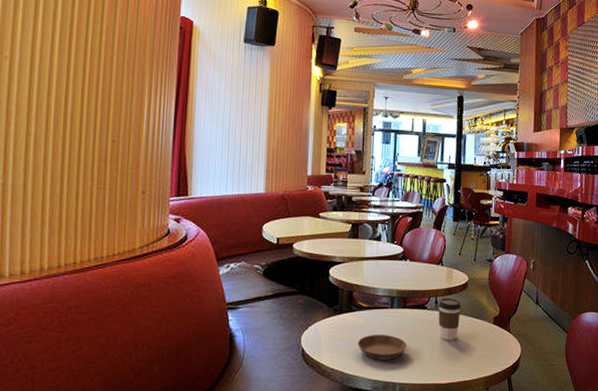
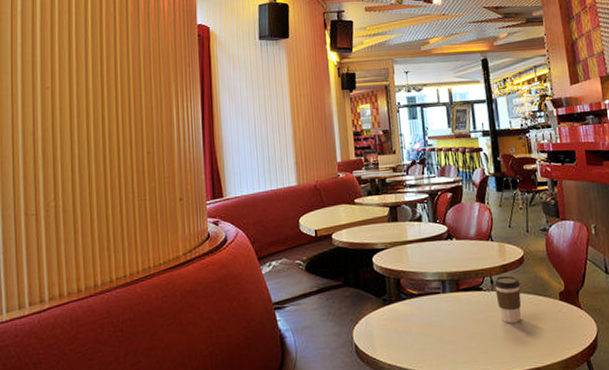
saucer: present [357,334,407,360] -> none [412,322,467,351]

